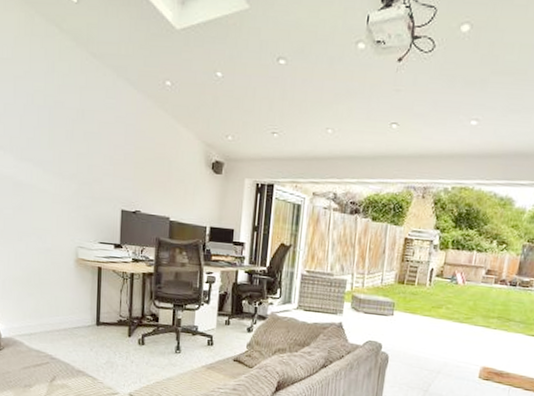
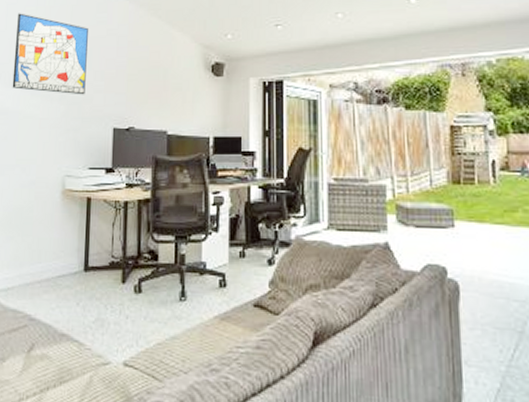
wall art: none [24,87,98,177] -> present [12,13,89,95]

